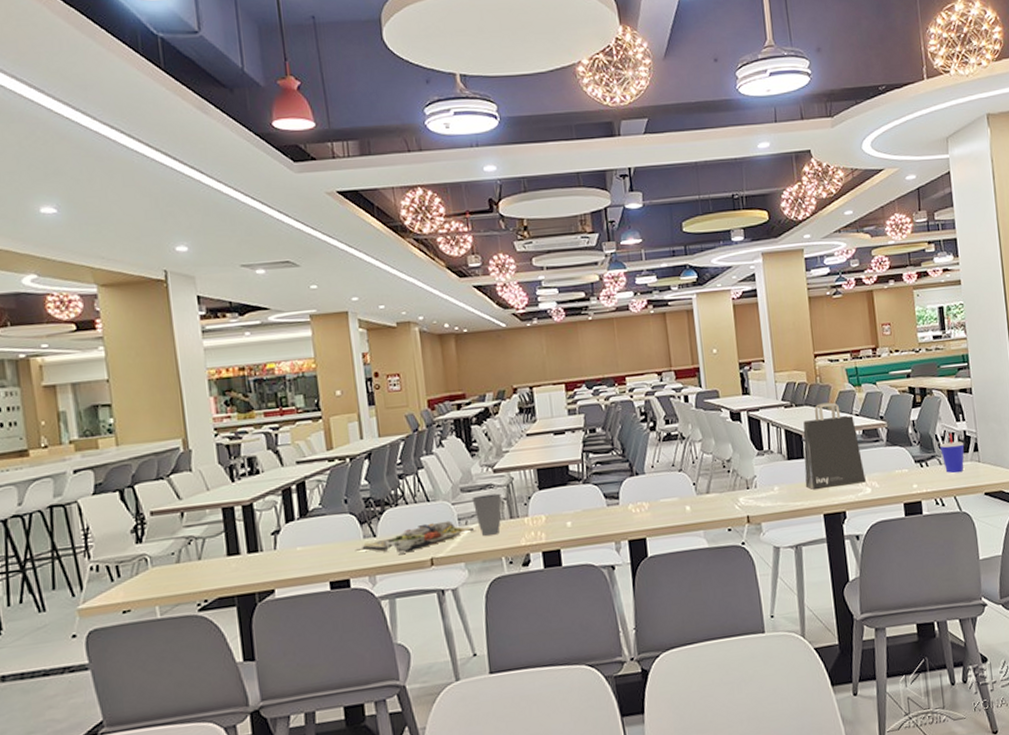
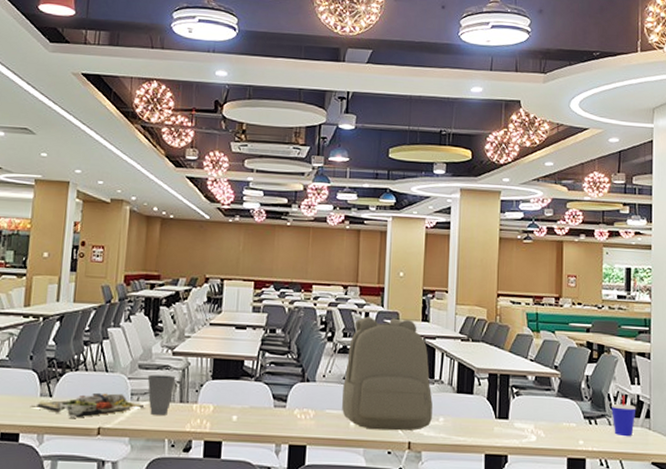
backpack: none [673,396,767,511] -> present [342,316,433,431]
shopping bag: present [803,402,866,489] -> none [470,342,532,430]

